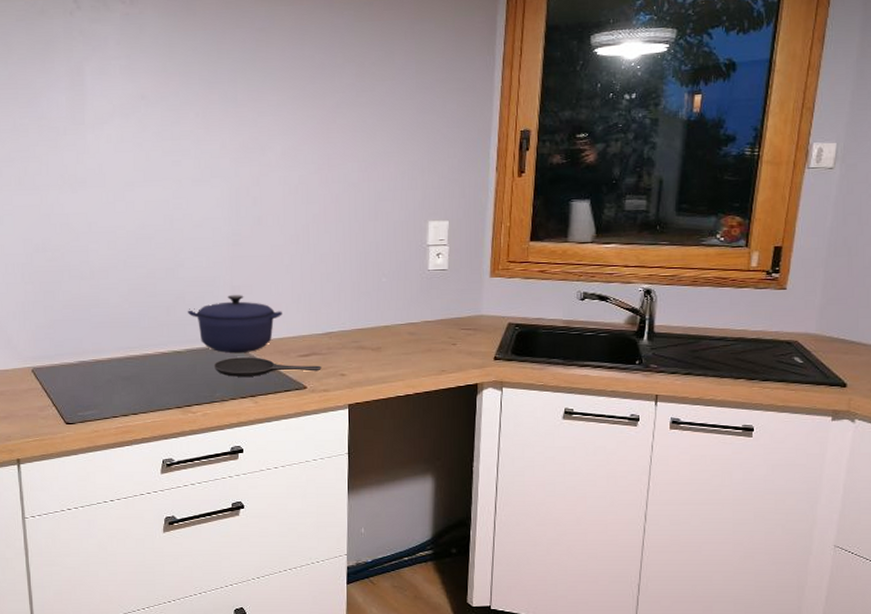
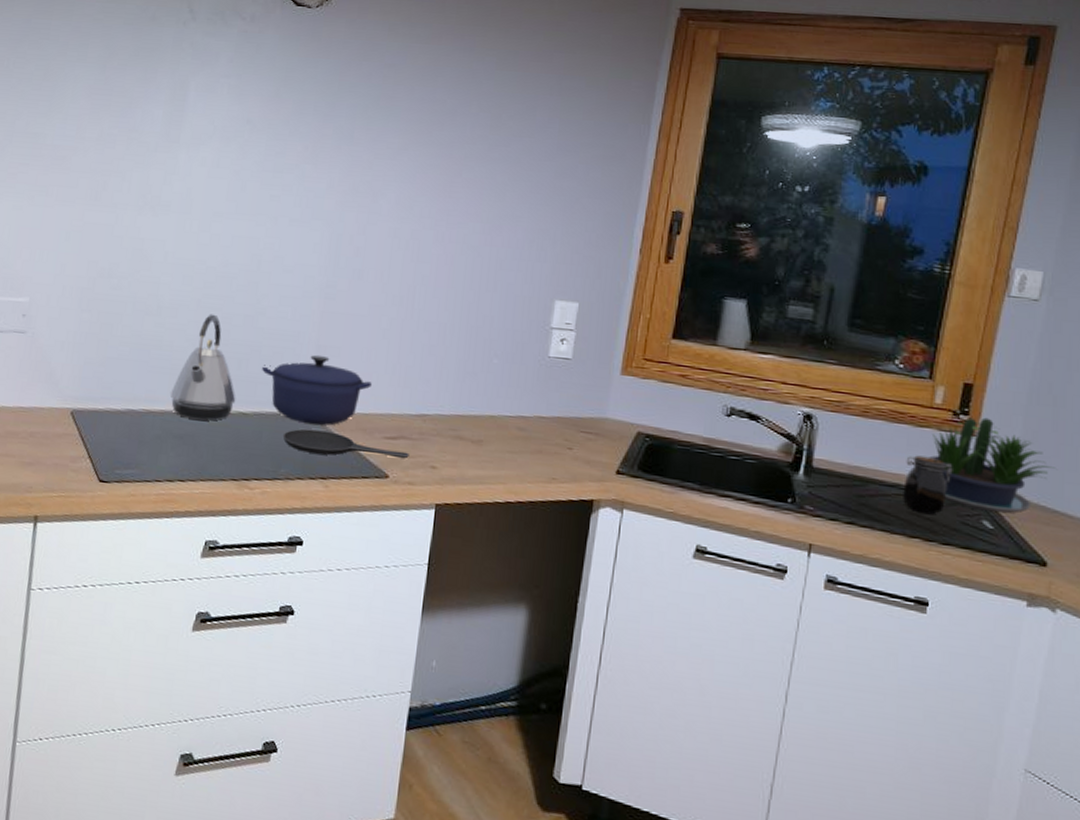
kettle: none [113,271,170,362] -> present [169,314,236,421]
jar: none [729,311,769,358] -> present [903,455,953,514]
potted plant: none [748,273,852,350] -> present [929,417,1056,514]

